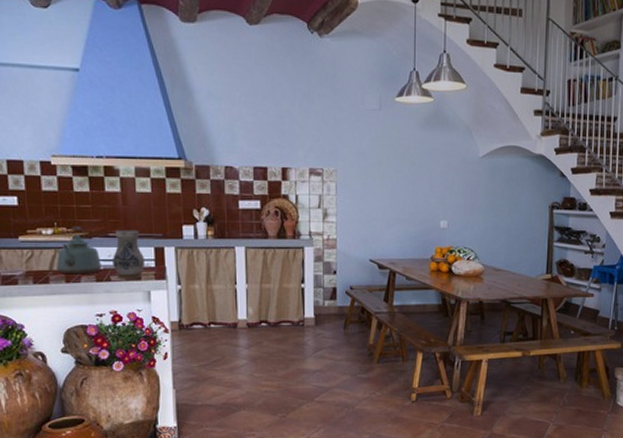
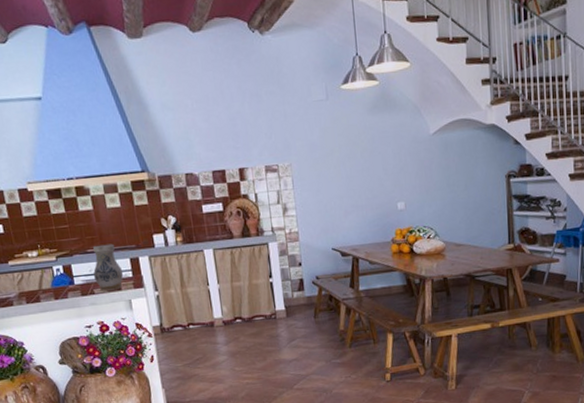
kettle: present [56,226,102,275] -> none [44,246,85,292]

